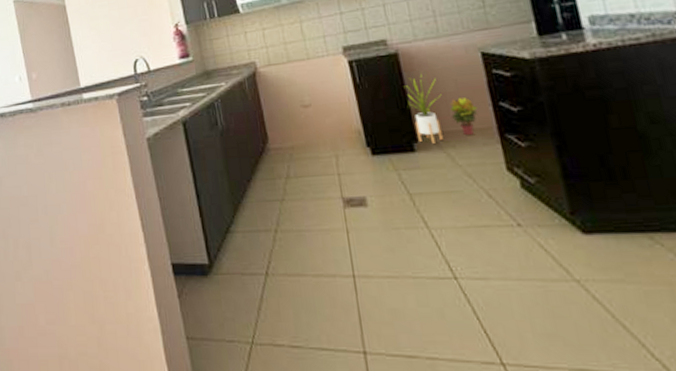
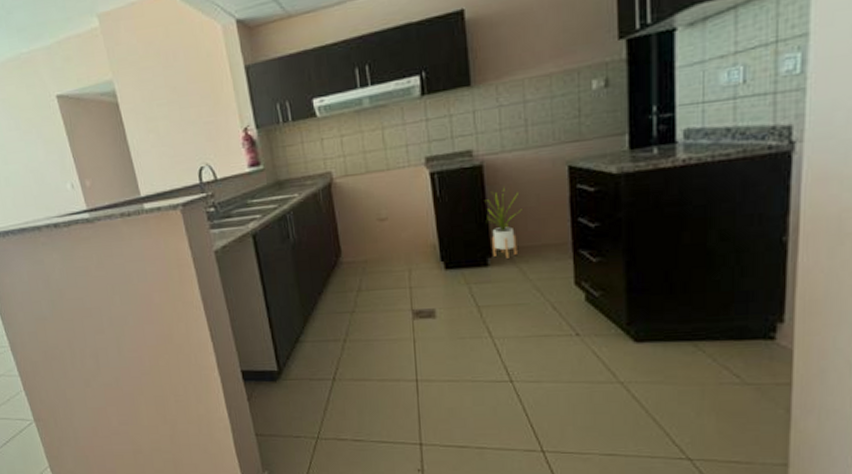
potted plant: present [450,96,479,136] -> none [528,212,556,251]

